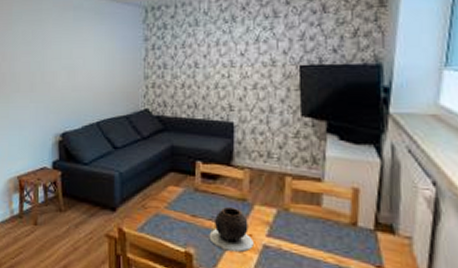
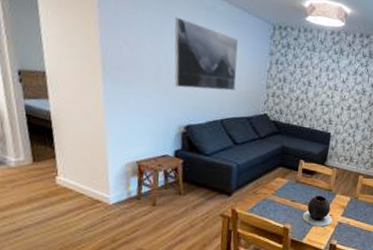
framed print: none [44,23,110,94] -> present [174,17,239,91]

